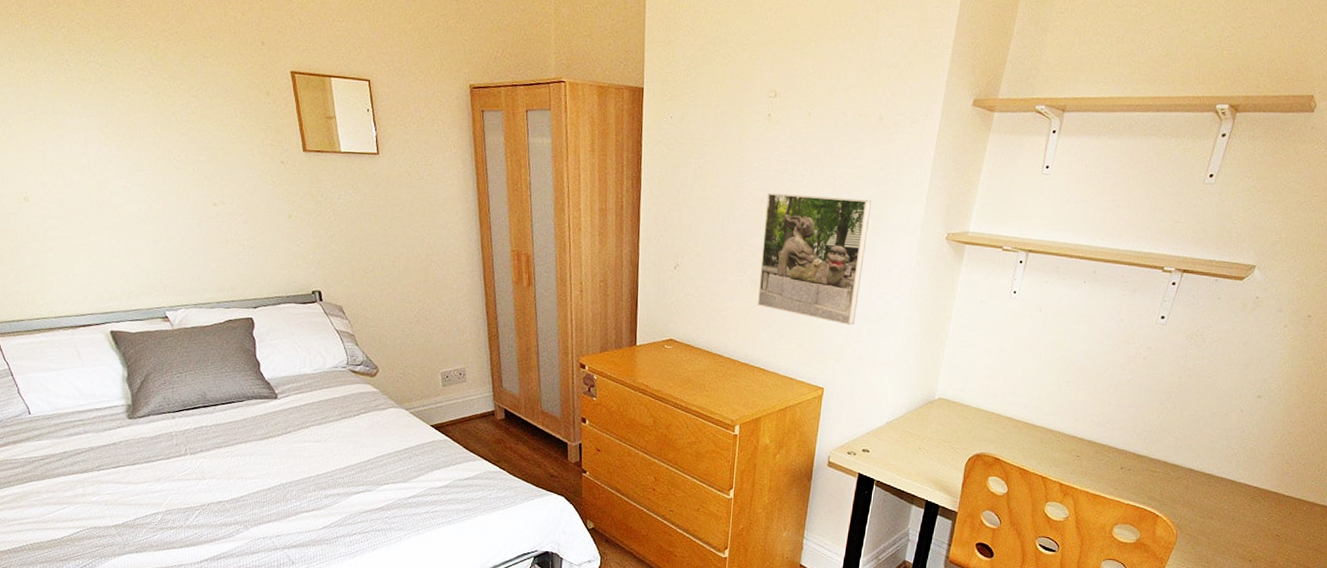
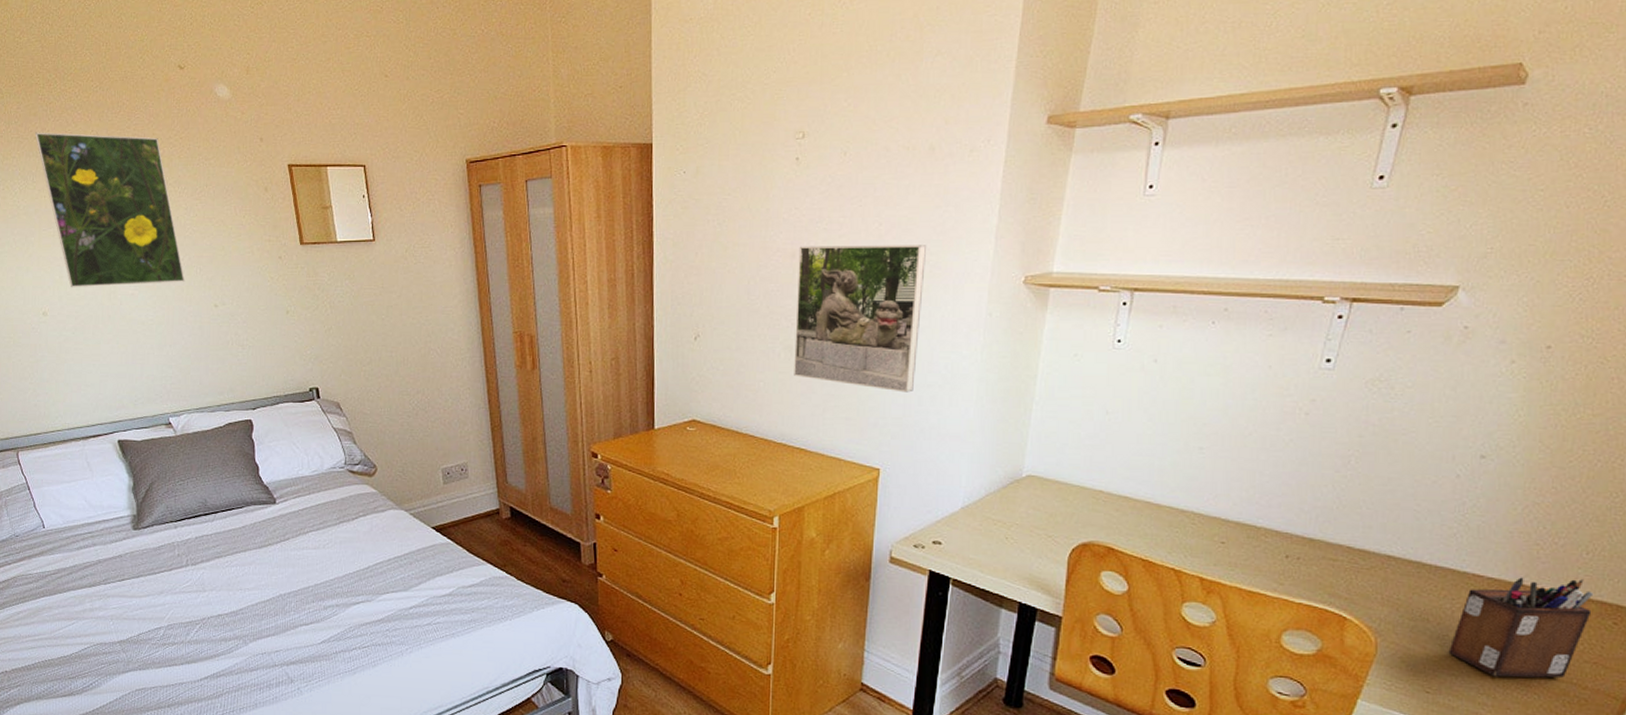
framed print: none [10,8,182,179] -> present [34,132,185,288]
desk organizer: none [1223,487,1320,561] -> present [1448,577,1594,678]

